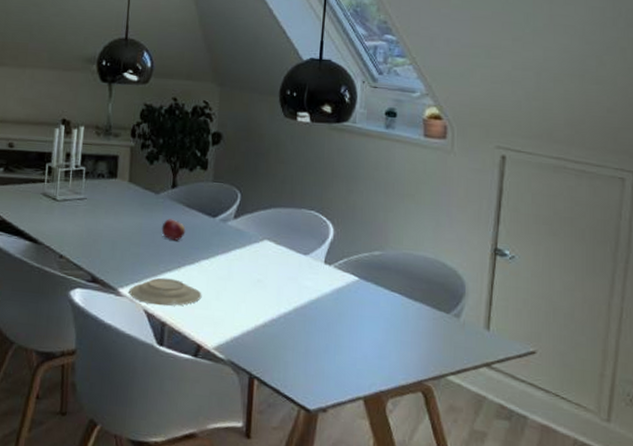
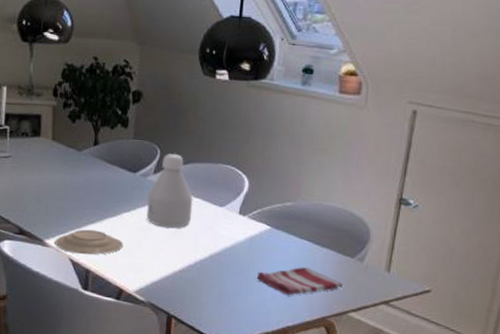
fruit: present [161,219,186,241] -> none [84,174,108,195]
bottle: none [226,197,276,278] -> present [146,153,193,228]
dish towel: none [345,322,439,355] -> present [256,266,343,295]

